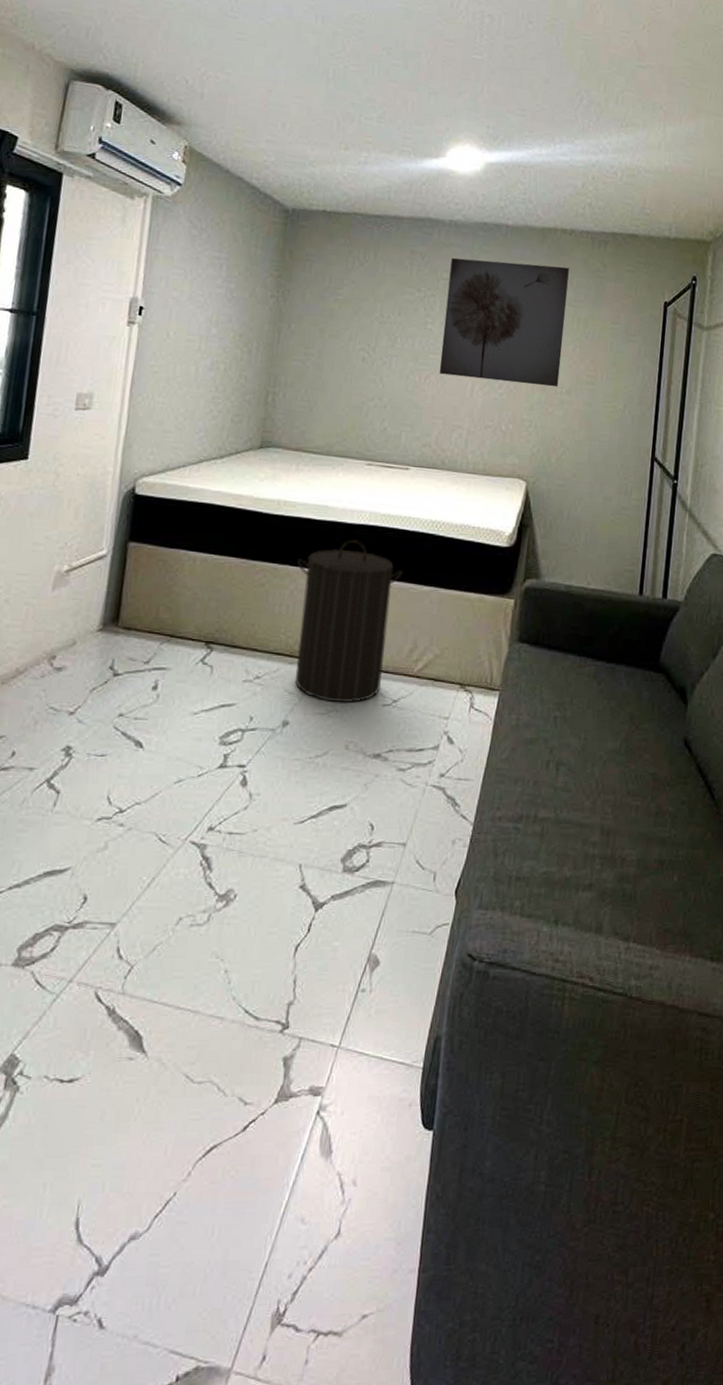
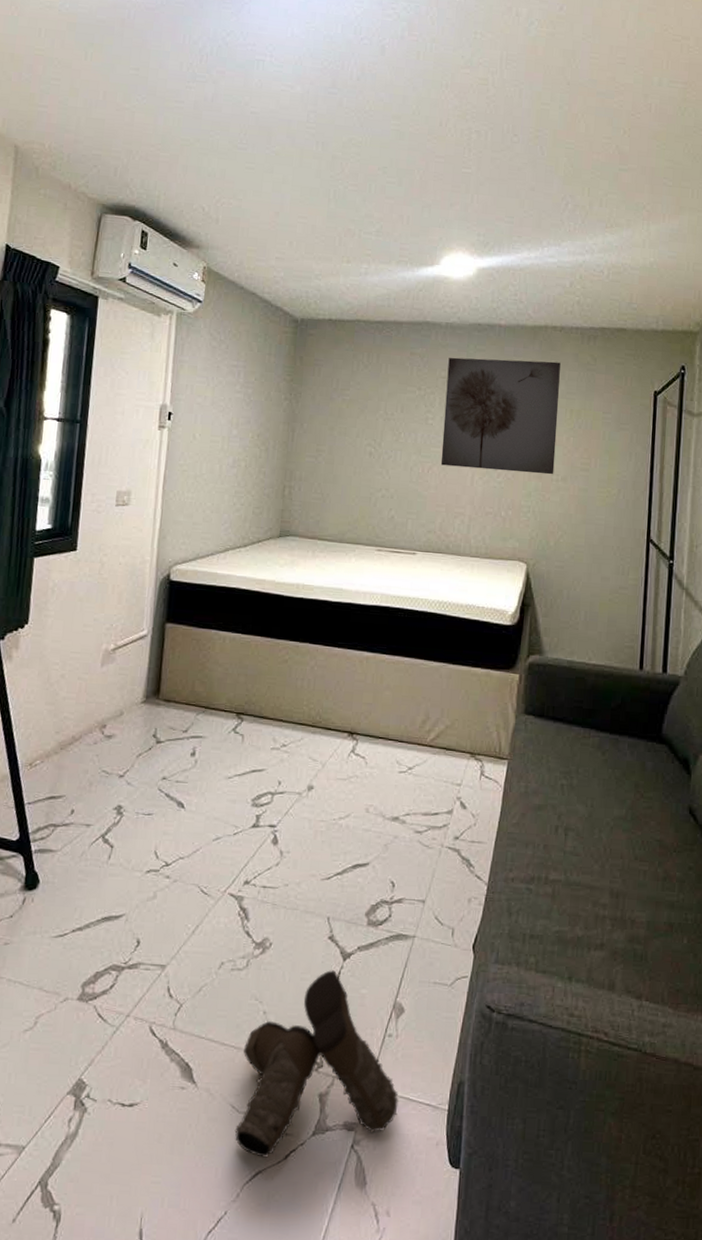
boots: none [188,922,371,1131] -> present [234,970,399,1158]
laundry hamper: present [295,539,403,703] -> none [316,619,414,770]

